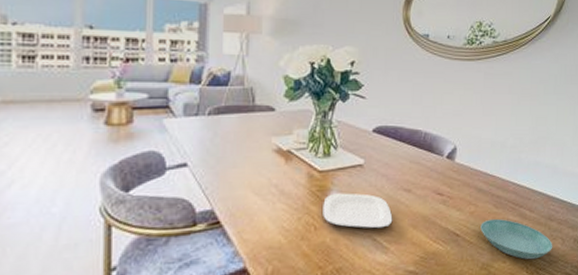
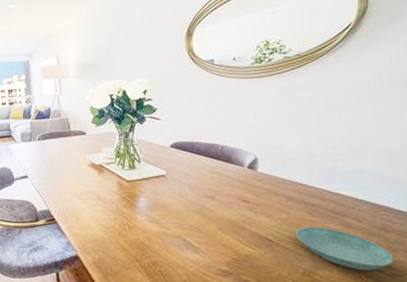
plate: present [323,193,393,229] -> none [134,199,200,230]

